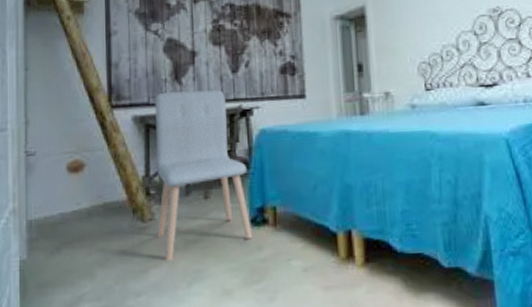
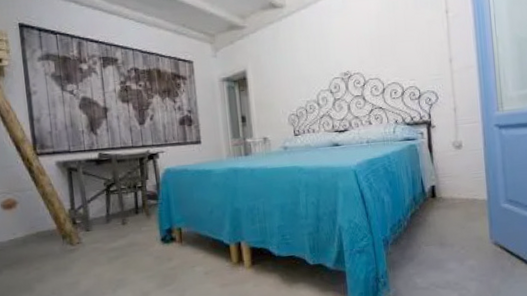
chair: present [155,89,252,262] -> none [74,138,163,274]

